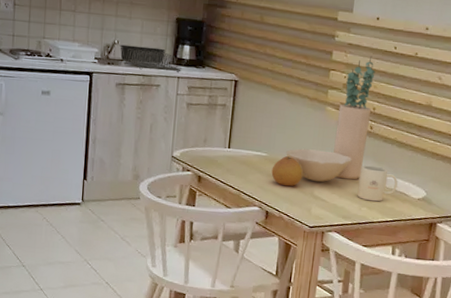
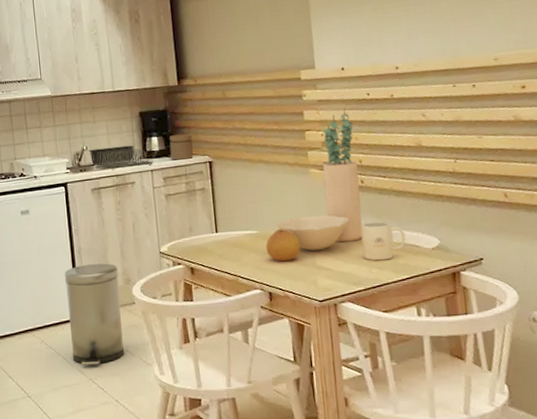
pedal bin: none [71,154,129,248] -> present [64,263,125,366]
jar: none [199,47,224,75] -> present [169,134,193,161]

